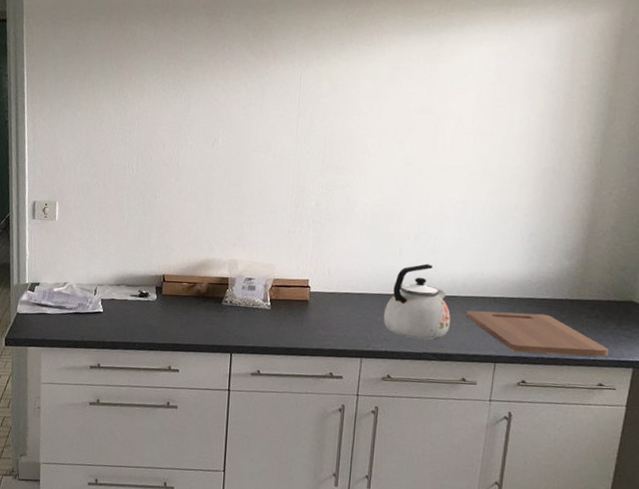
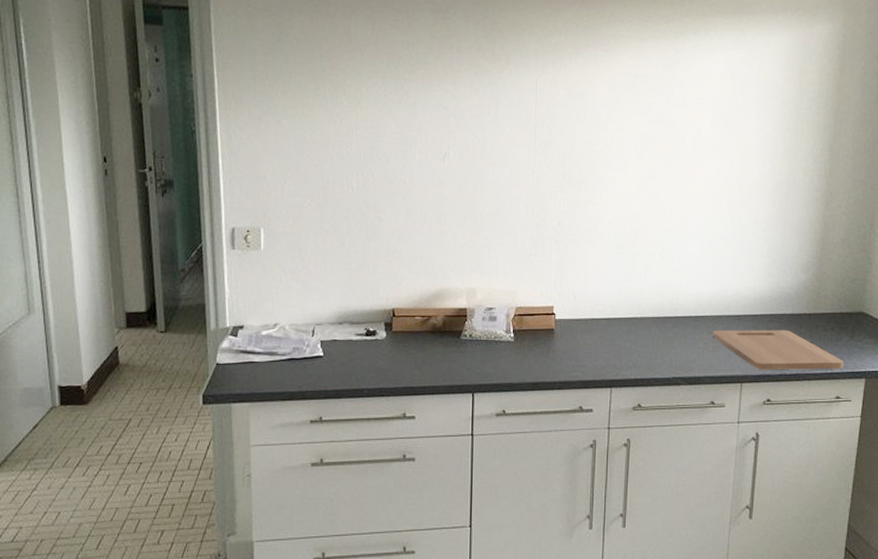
kettle: present [383,263,451,340] -> none [631,283,697,364]

